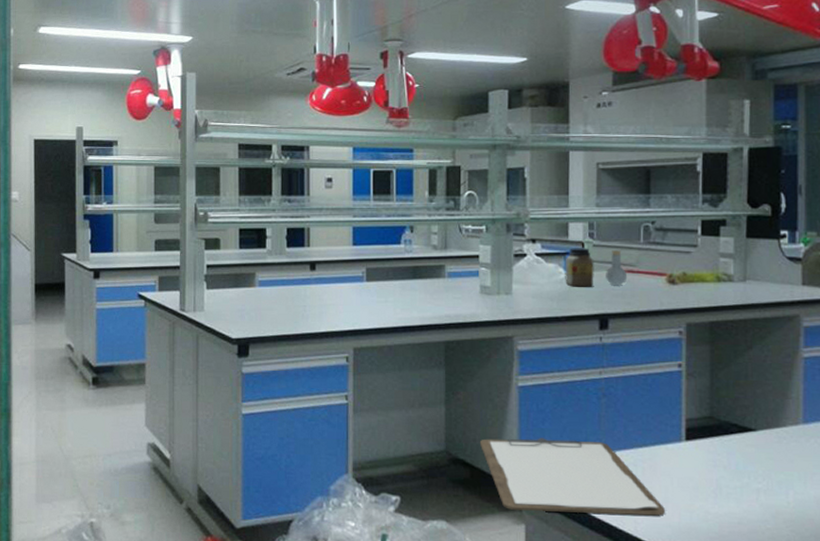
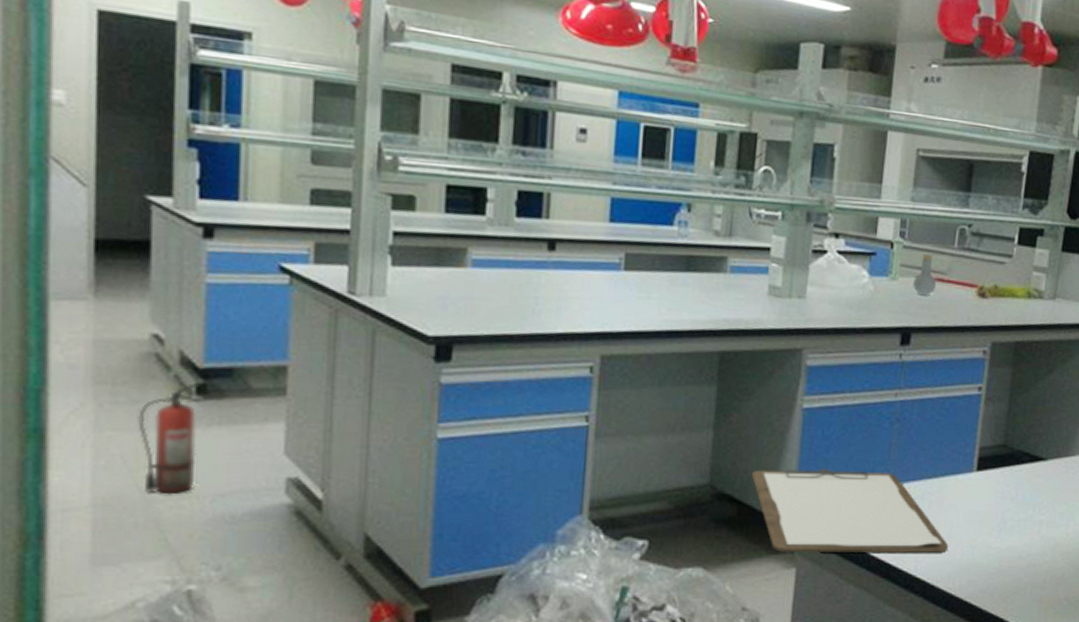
fire extinguisher: none [60,376,97,454] -> present [138,382,205,495]
jar: present [565,248,594,287] -> none [868,247,902,295]

